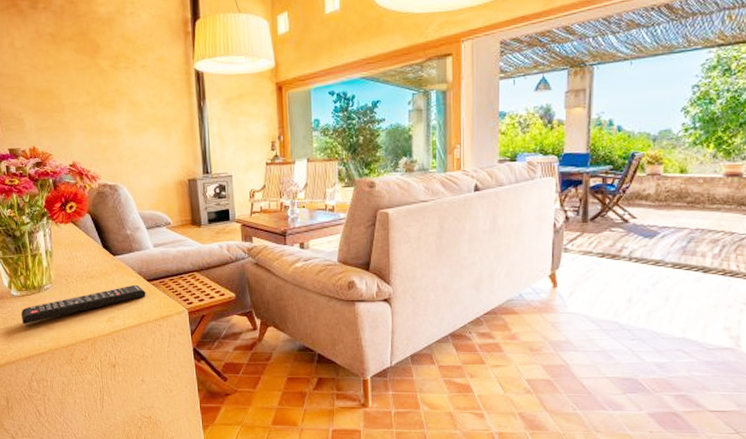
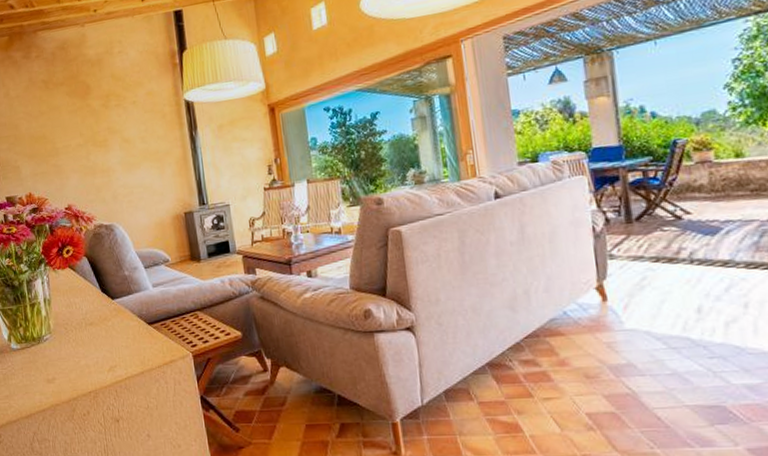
remote control: present [21,284,146,325] -> none [21,329,148,380]

